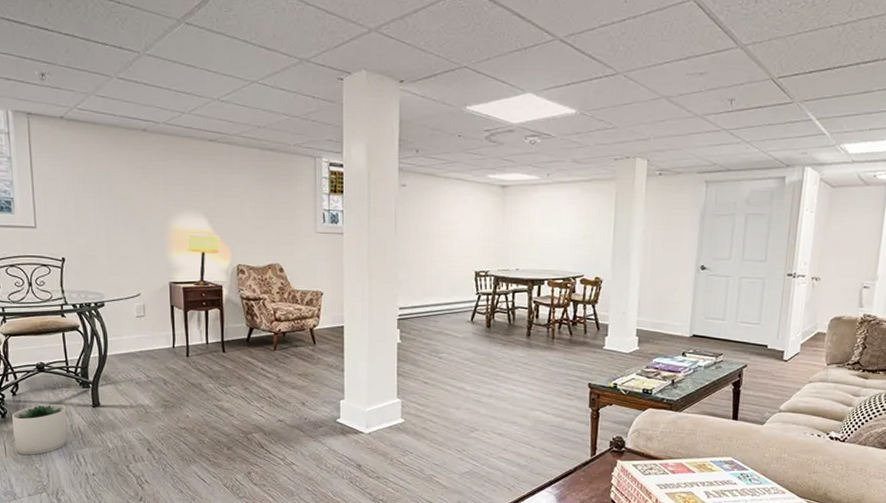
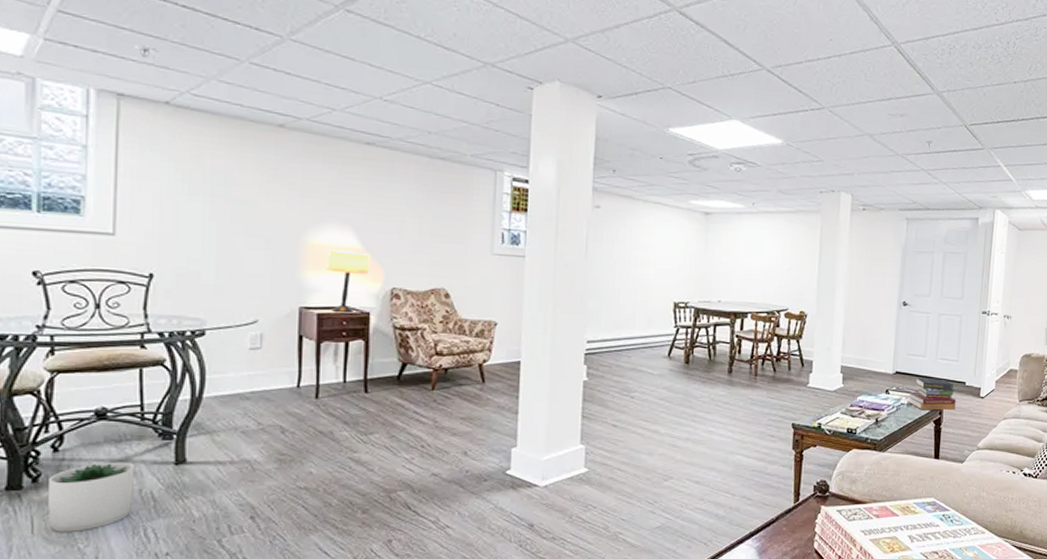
books: none [704,341,757,373] -> present [907,378,956,410]

